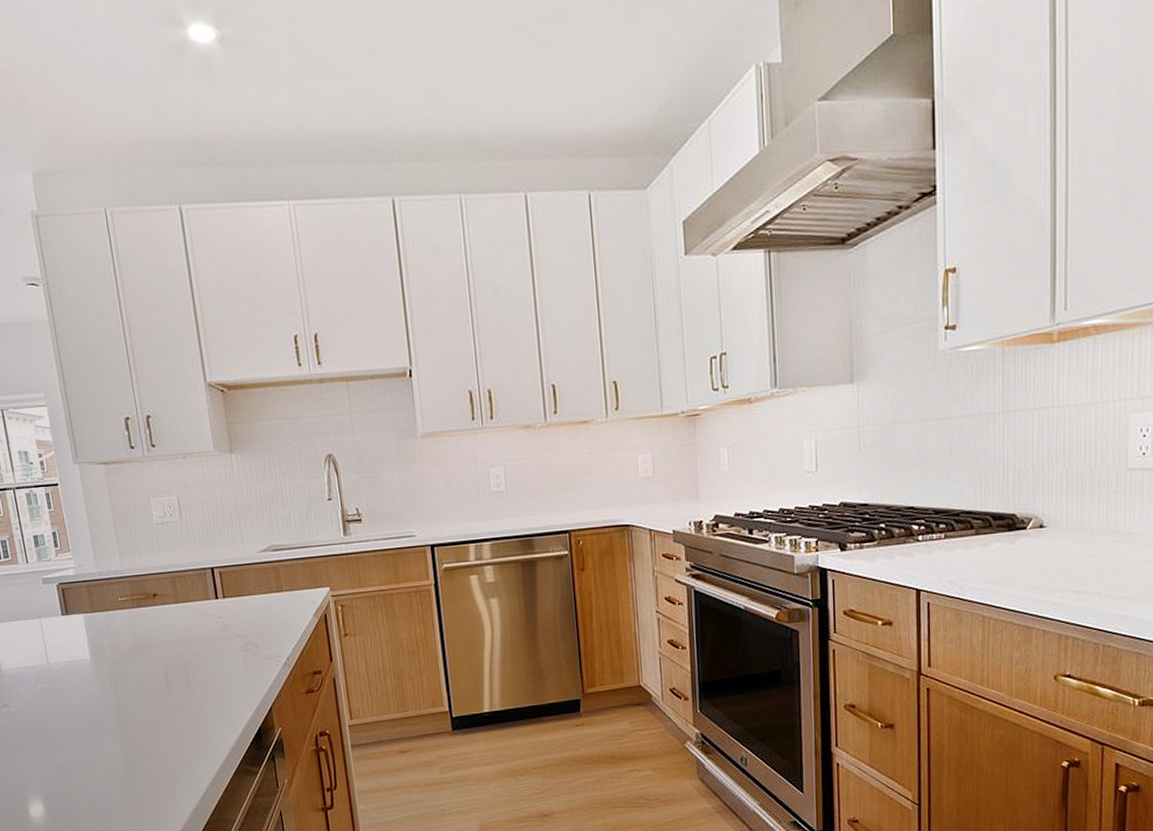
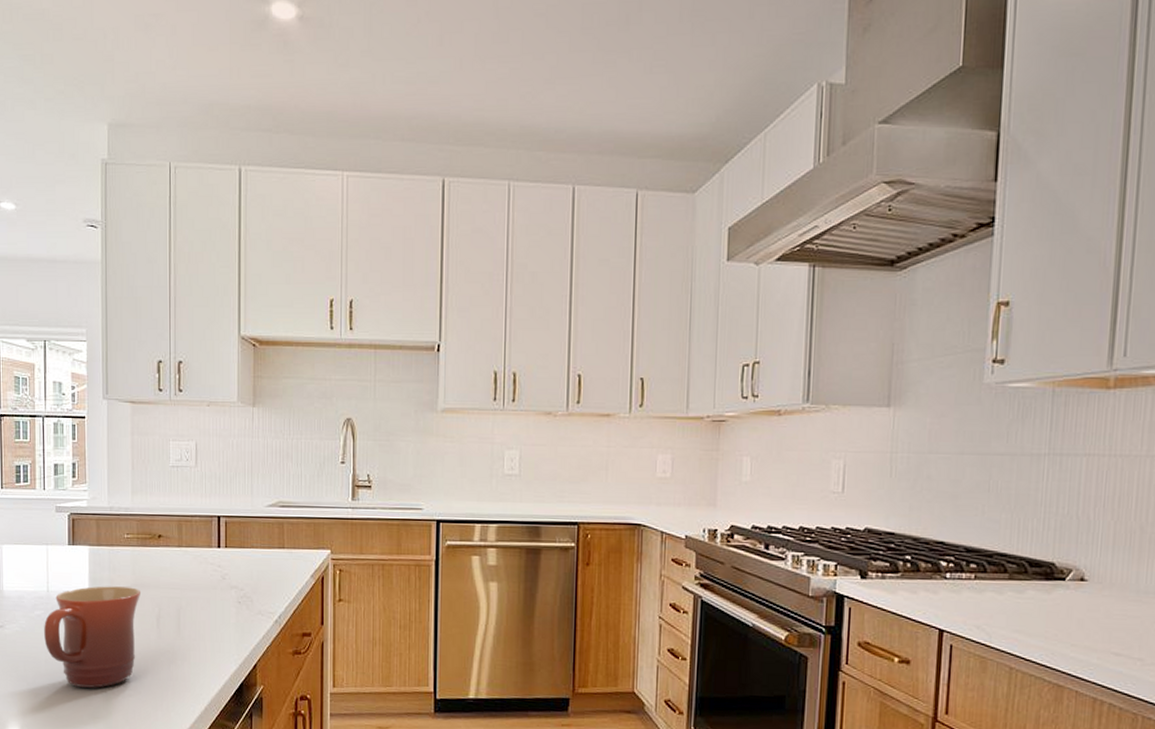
mug: none [50,649,150,754] -> present [44,586,140,688]

